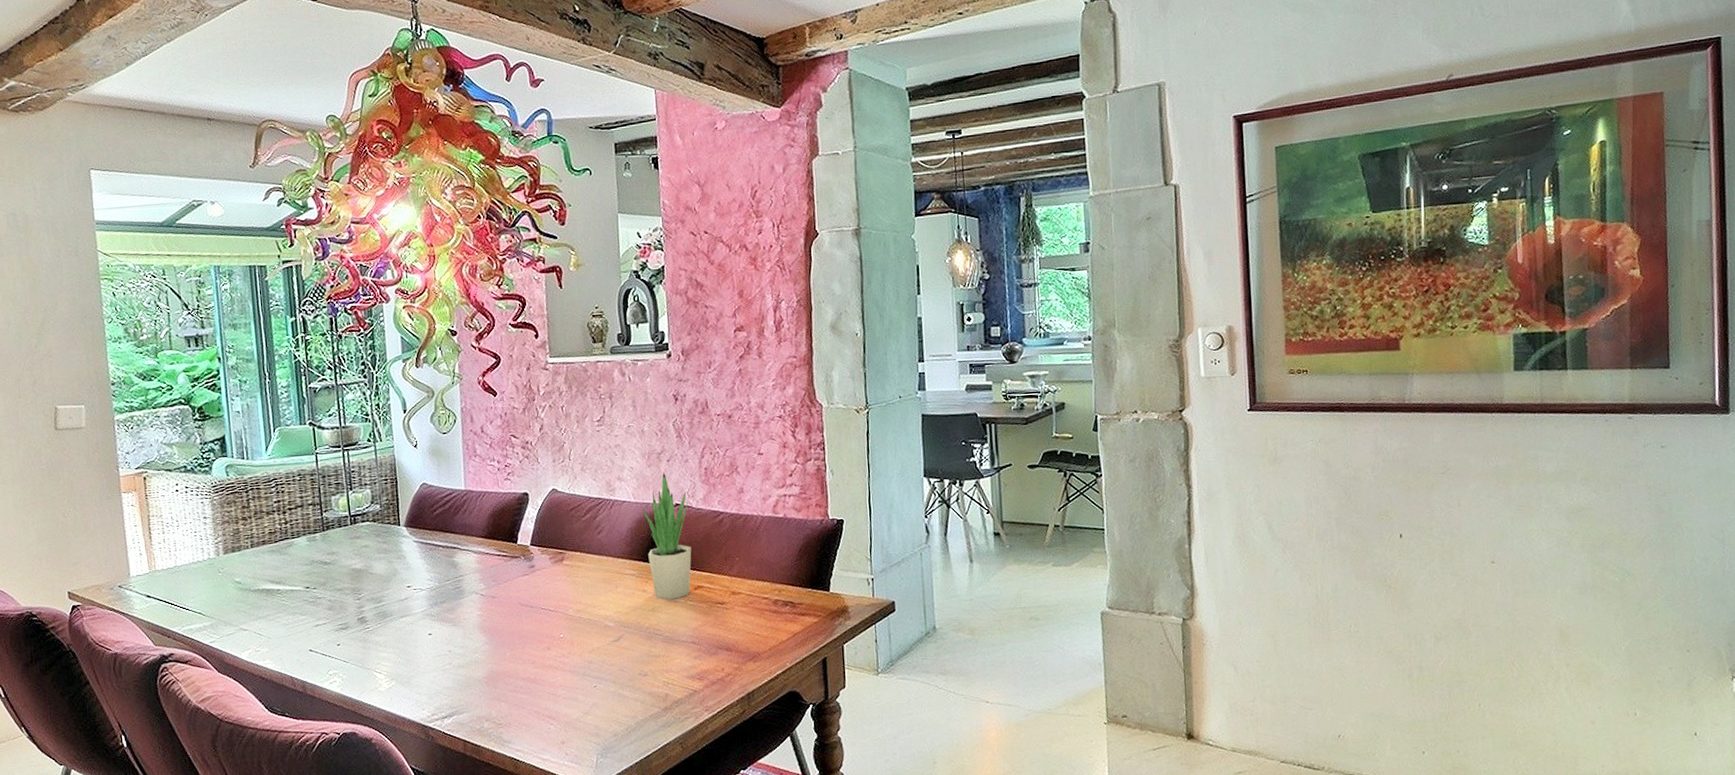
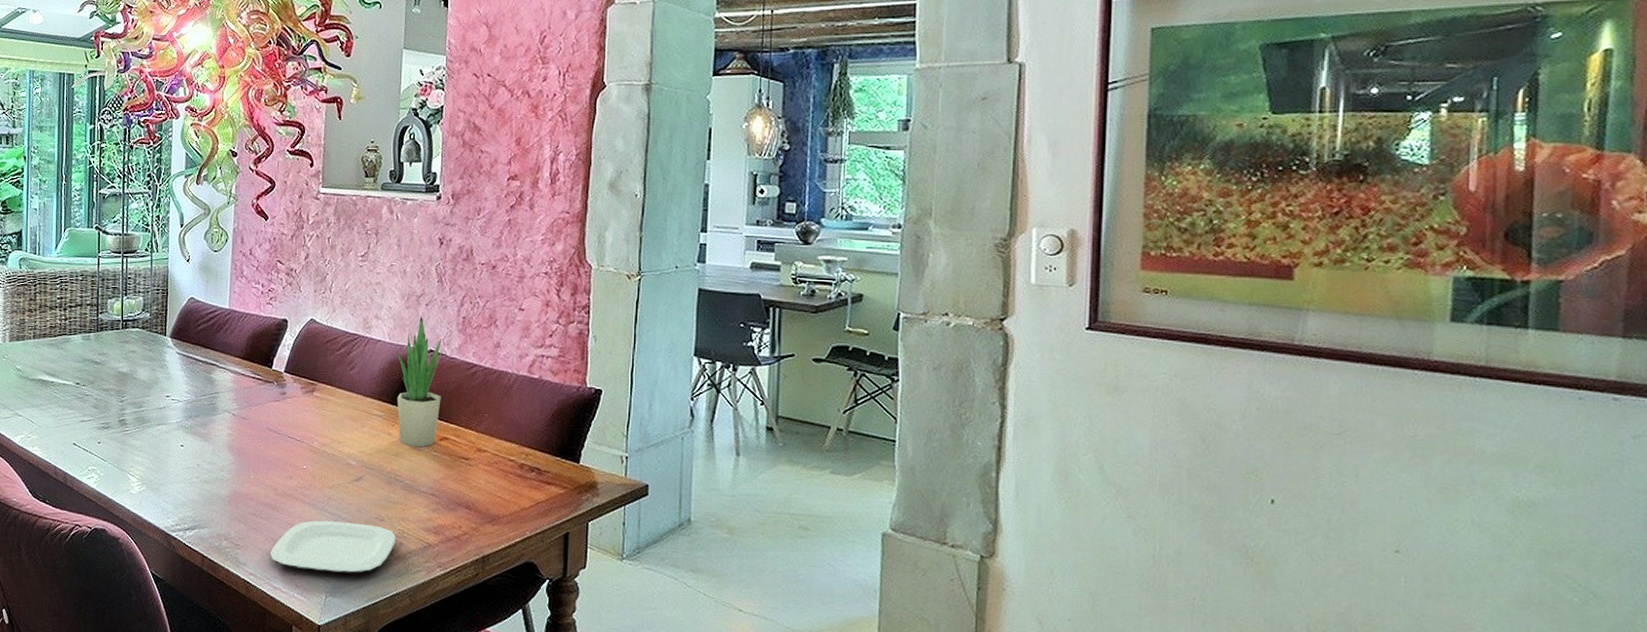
plate: none [535,681,662,737] -> present [270,520,397,574]

